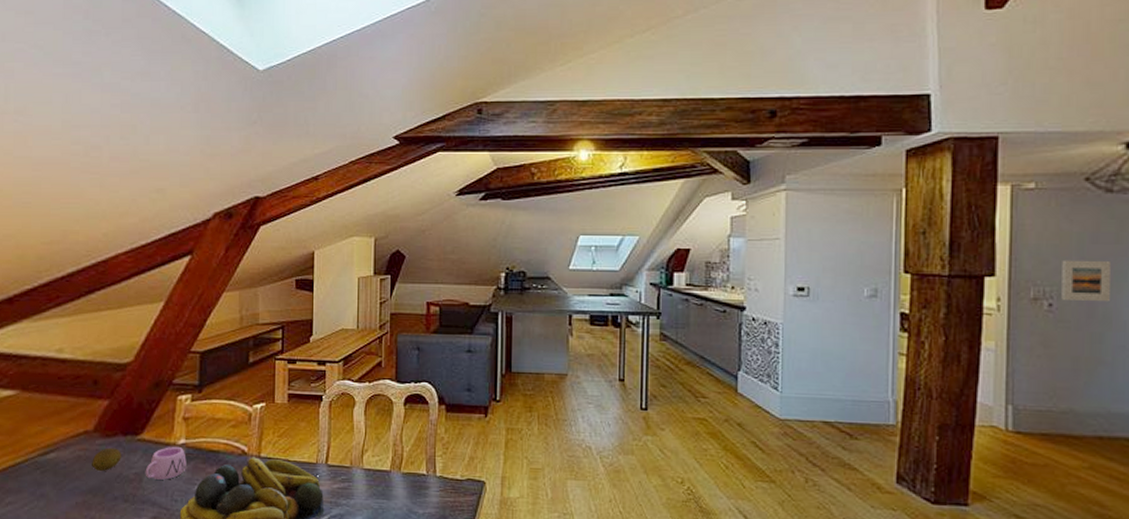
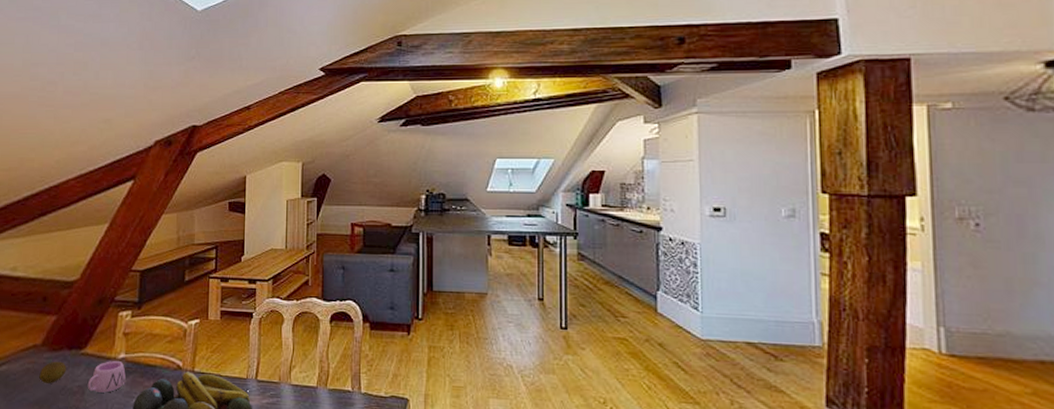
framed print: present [1061,259,1110,302] -> none [986,179,1040,222]

